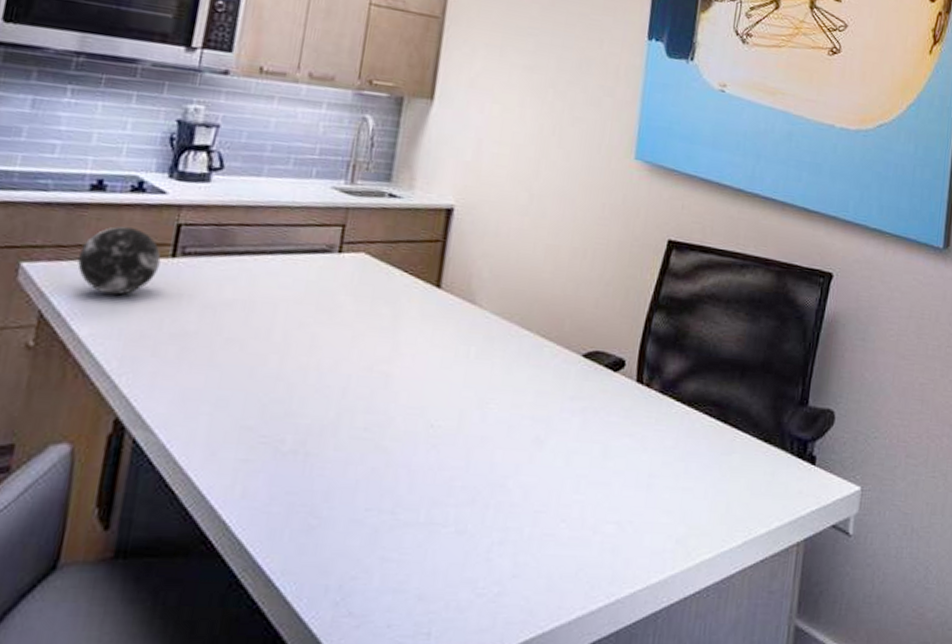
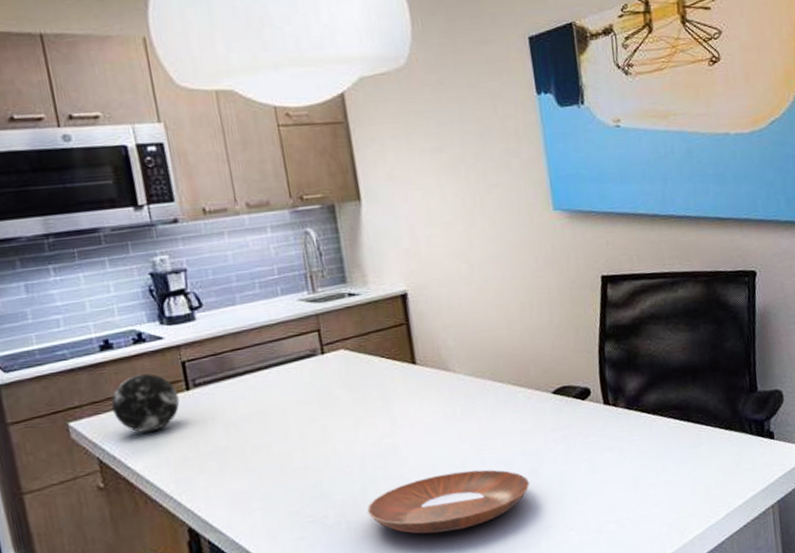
bowl: none [332,420,531,492] -> present [366,469,530,534]

